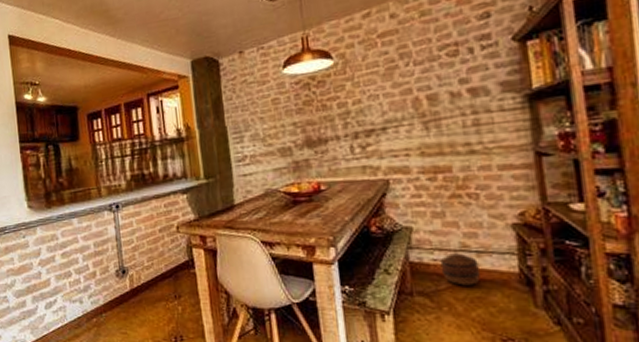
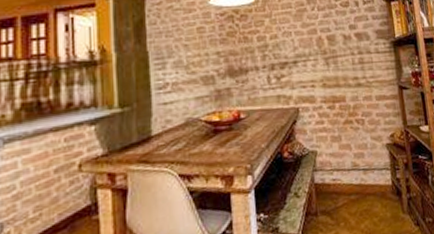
basket: present [440,253,480,286] -> none [337,172,366,201]

